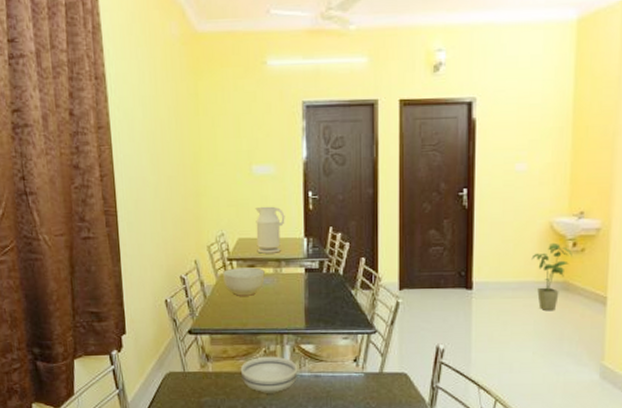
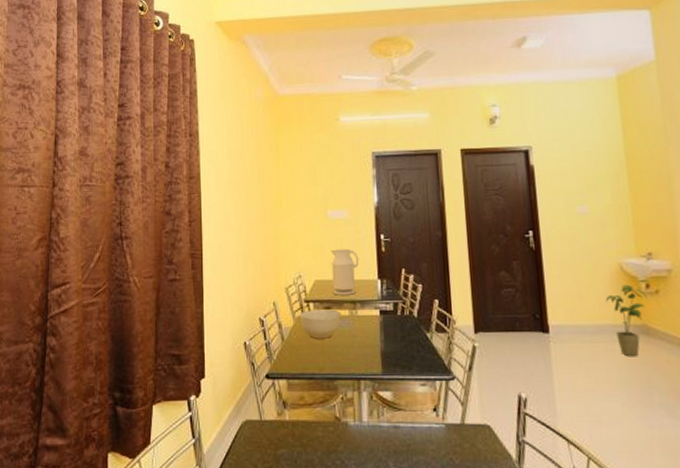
bowl: present [240,356,298,393] -> none [317,403,377,446]

